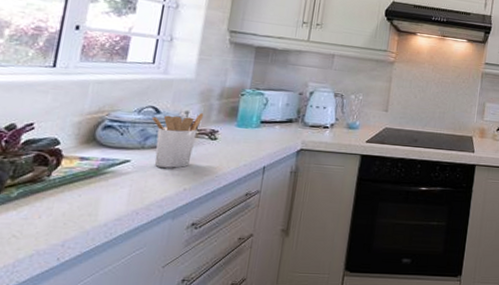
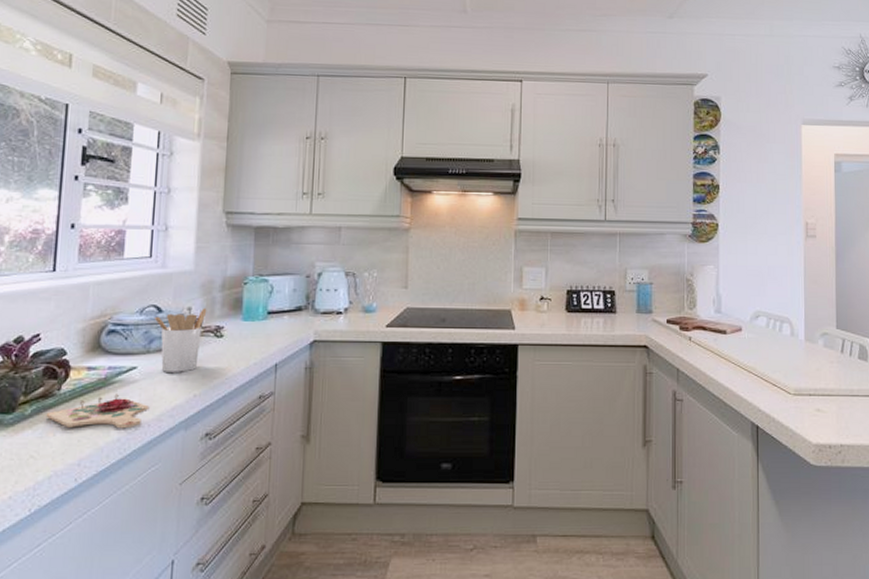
cutting board: none [32,183,139,215] -> present [46,394,150,429]

